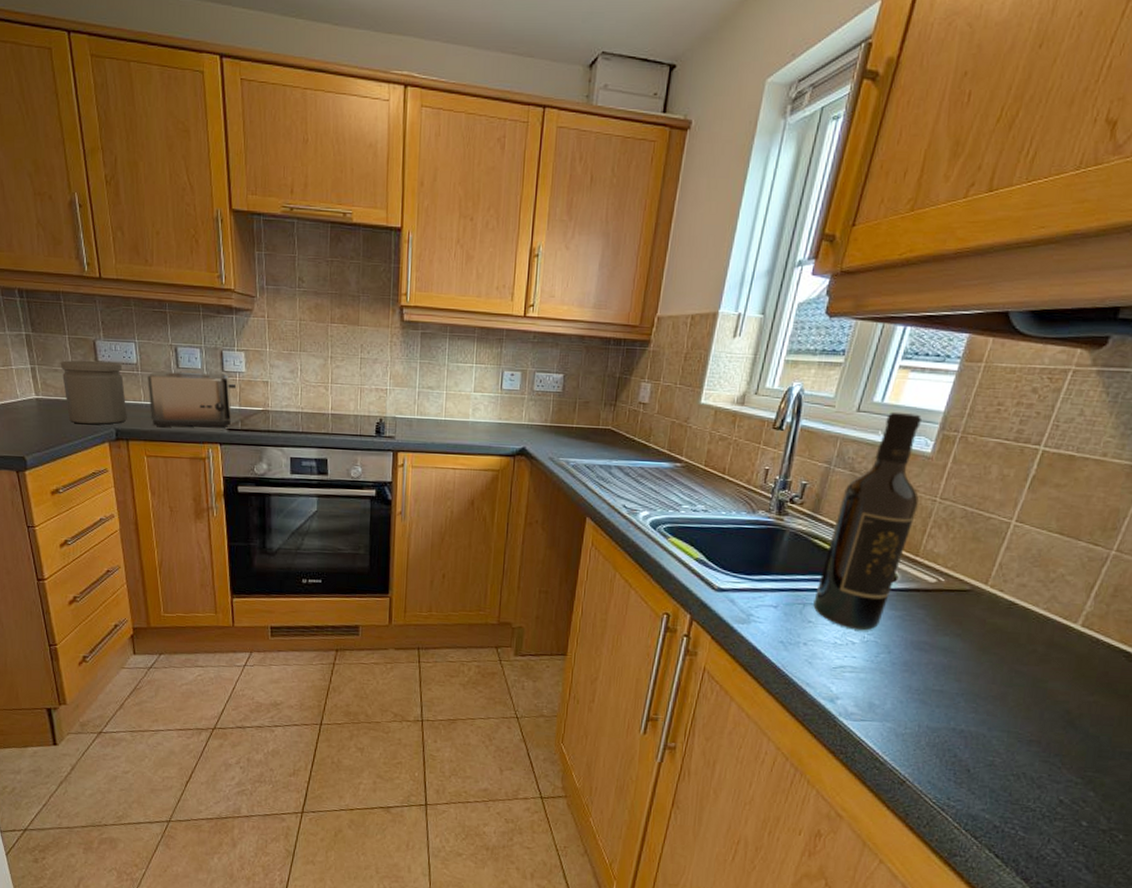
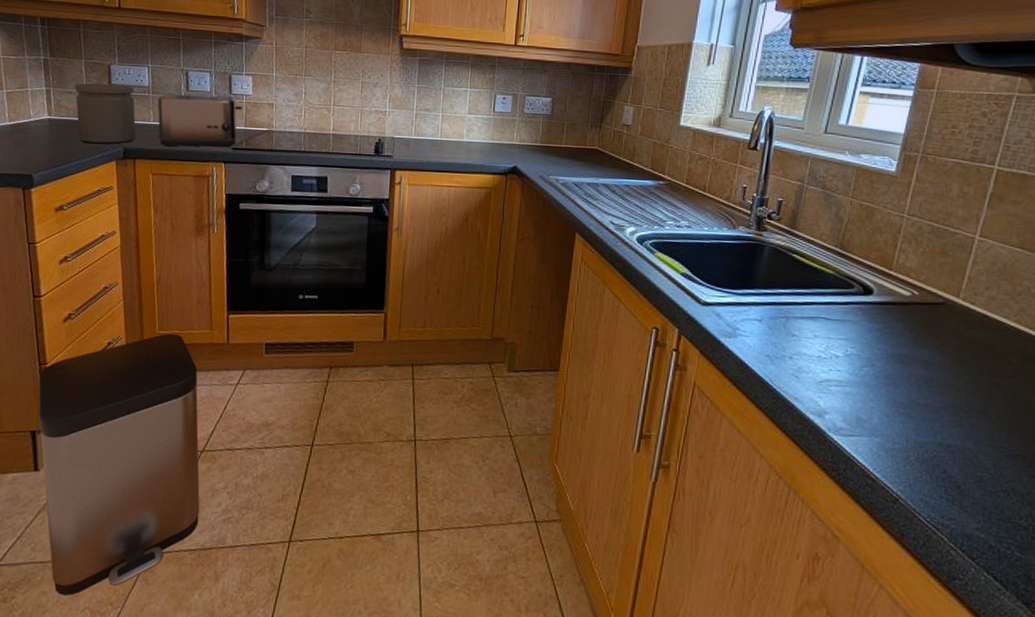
pedal bin: none [49,616,215,858] -> present [38,333,200,596]
wine bottle: present [813,411,921,630] -> none [796,133,889,343]

